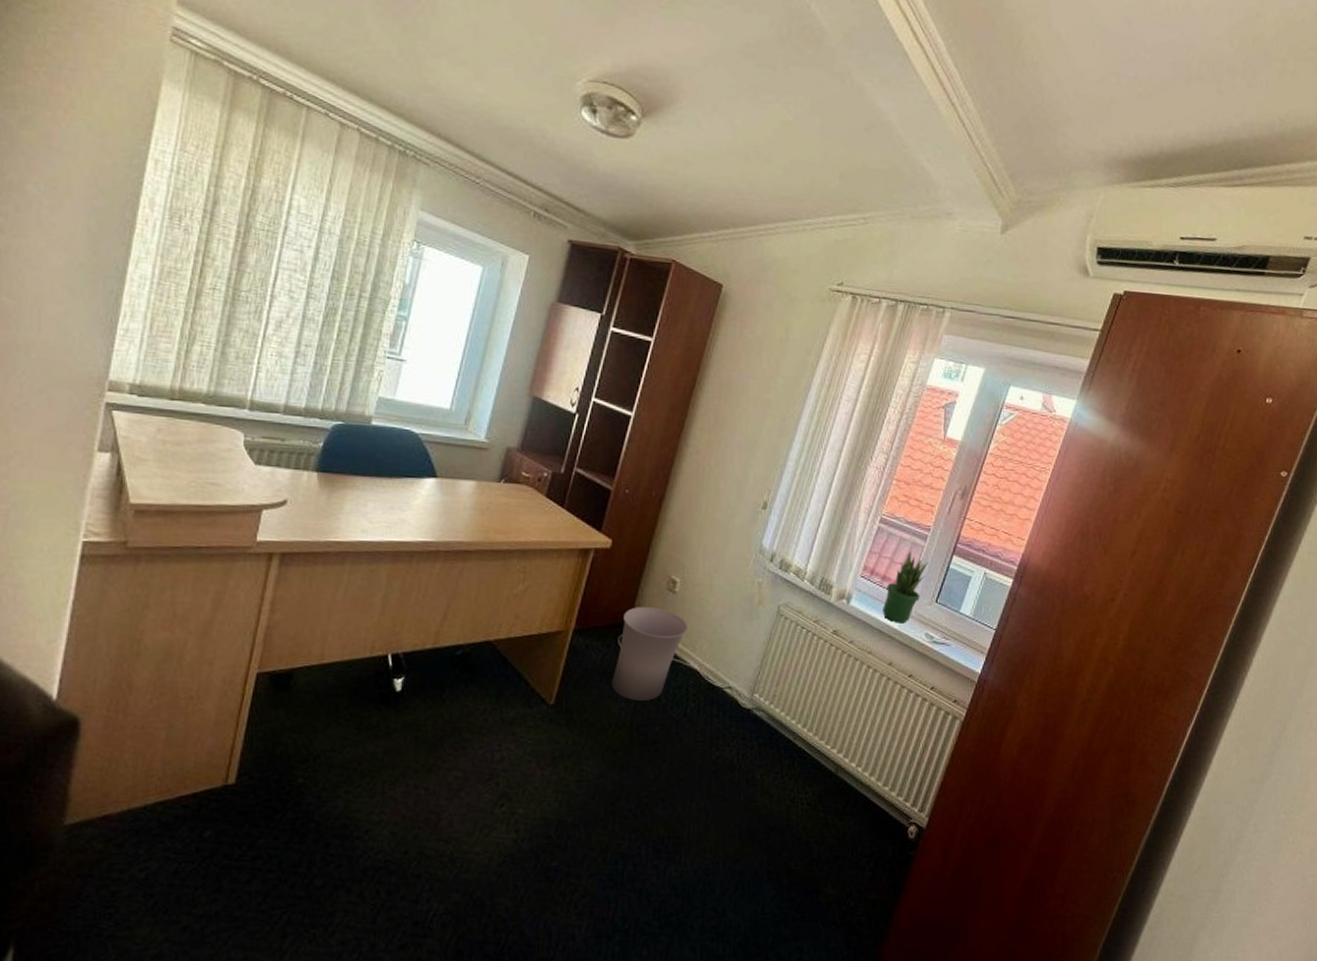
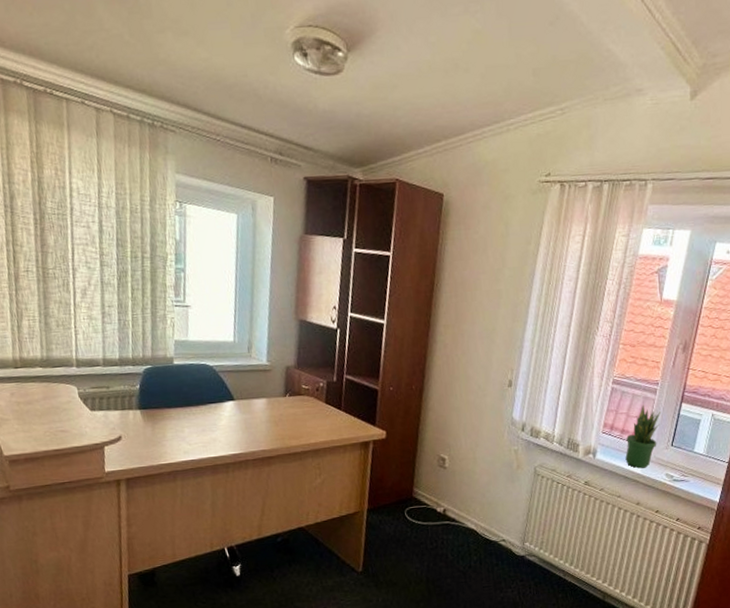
waste bin: present [611,606,687,701] -> none [405,482,461,561]

